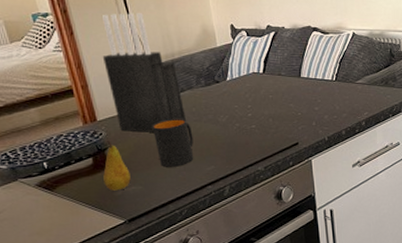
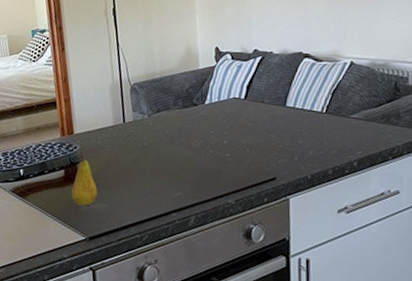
knife block: present [101,12,187,133] -> none [87,31,160,151]
mug: present [152,119,194,168] -> none [124,139,164,190]

